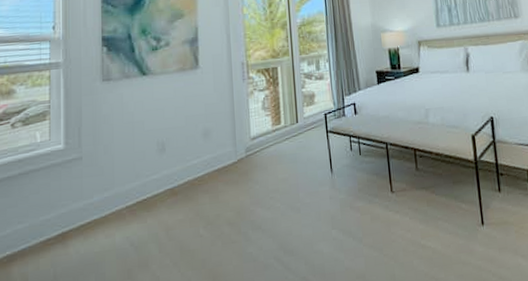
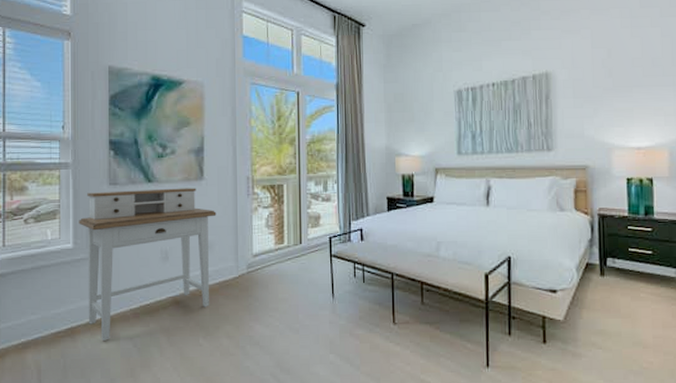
desk: none [70,77,213,243] -> present [79,188,217,341]

